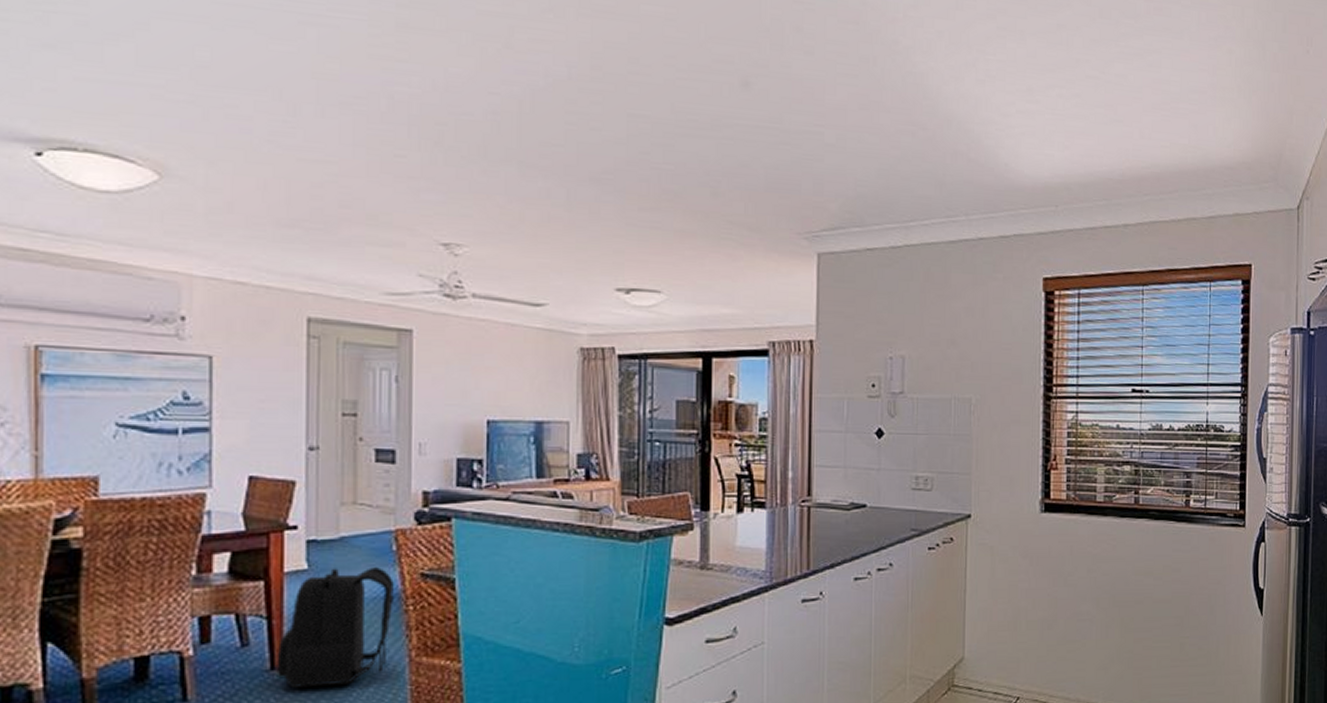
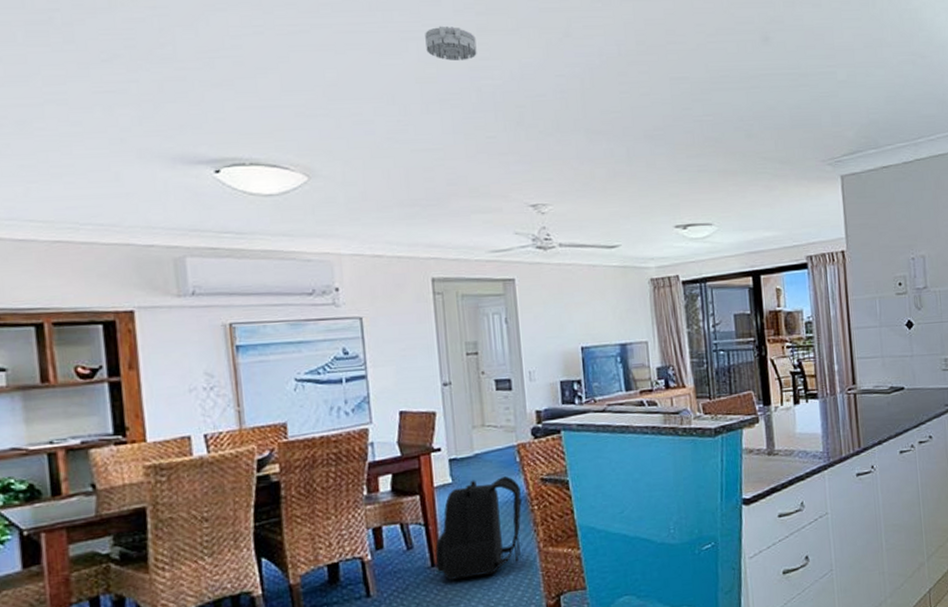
smoke detector: none [329,13,393,59] -> present [425,26,477,61]

